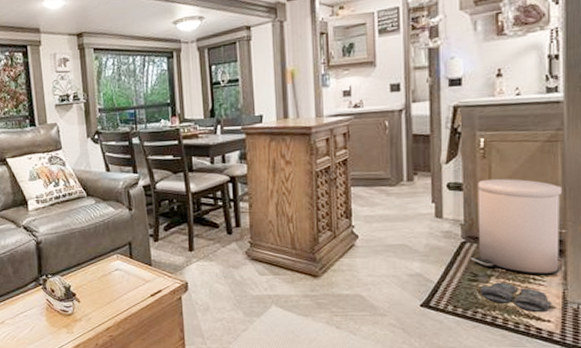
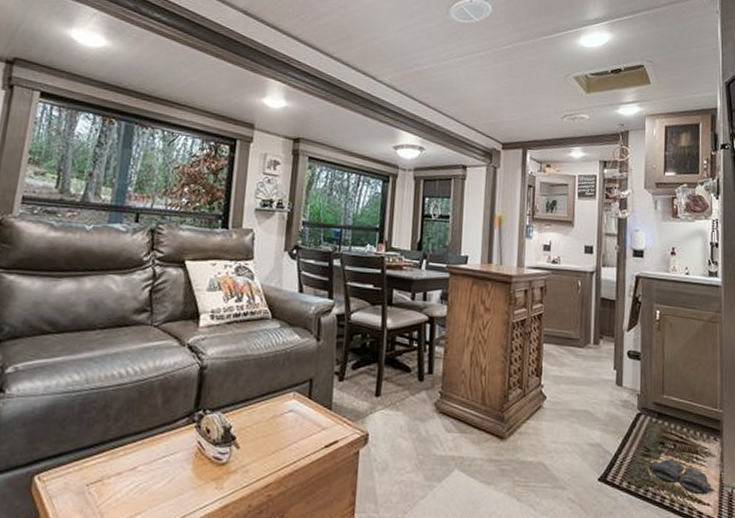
pedal bin: present [470,178,563,276] -> none [644,351,721,457]

